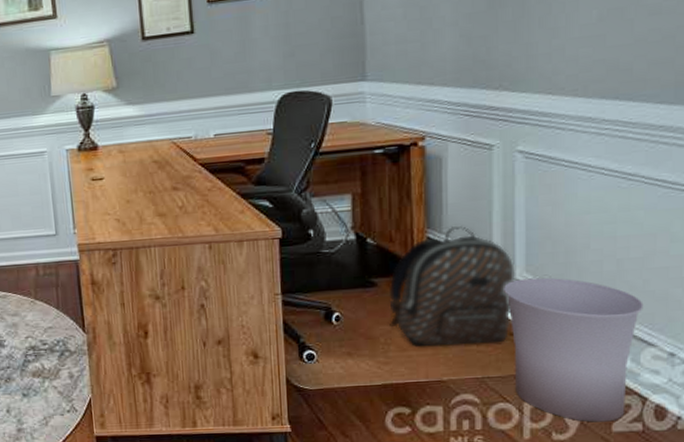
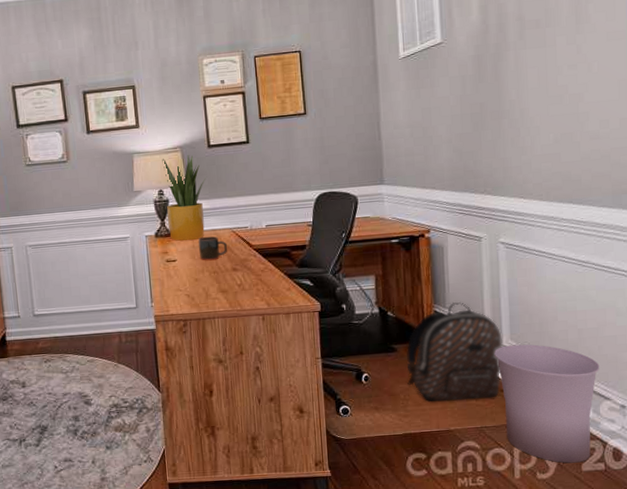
planter: none [85,50,140,156] -> present [162,155,206,242]
mug: none [130,148,166,179] -> present [198,236,227,261]

